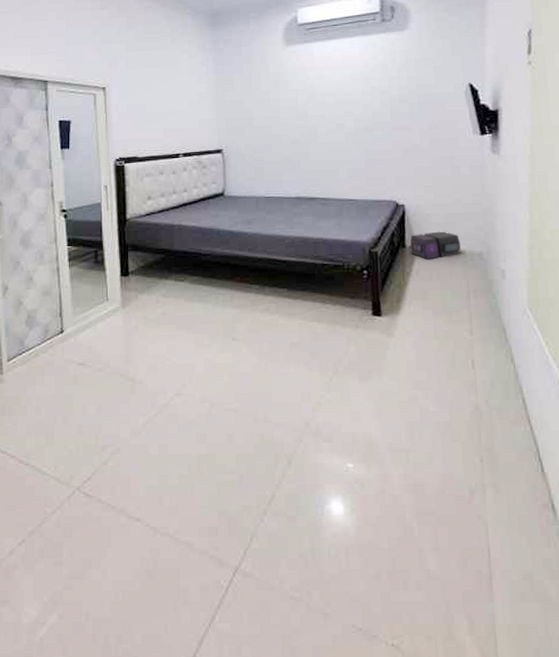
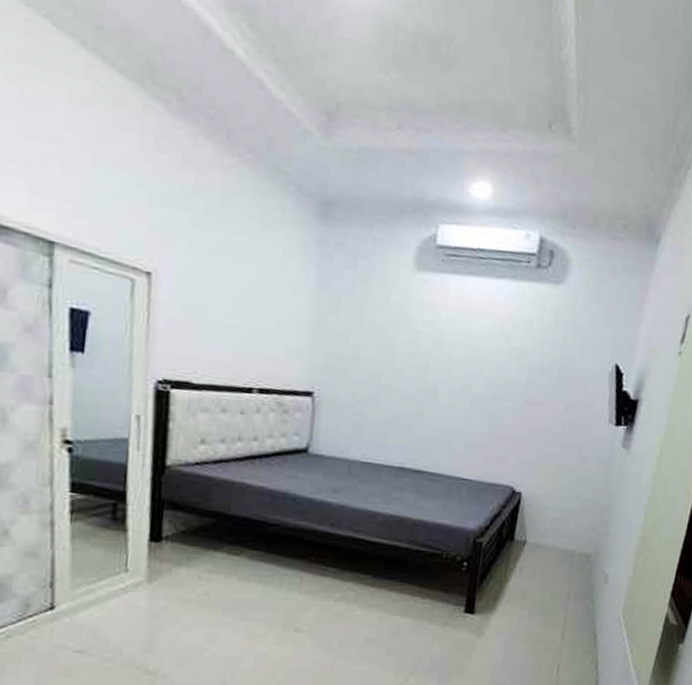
air purifier: present [409,231,462,259] -> none [517,526,571,556]

